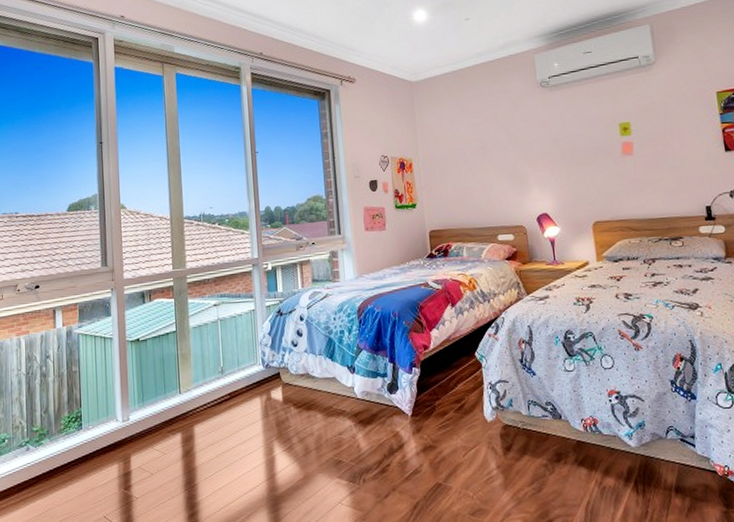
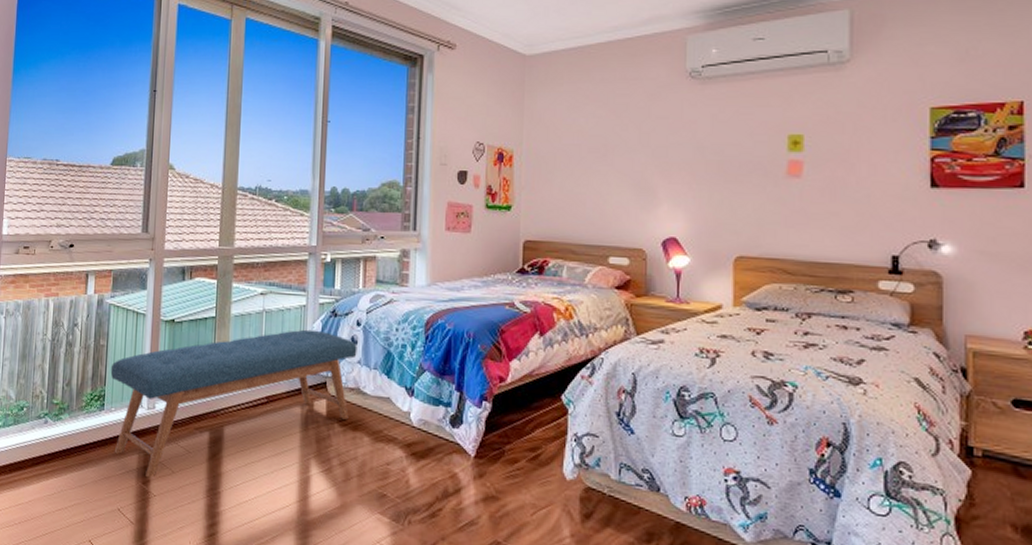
bench: none [84,329,303,483] -> present [110,329,357,478]

